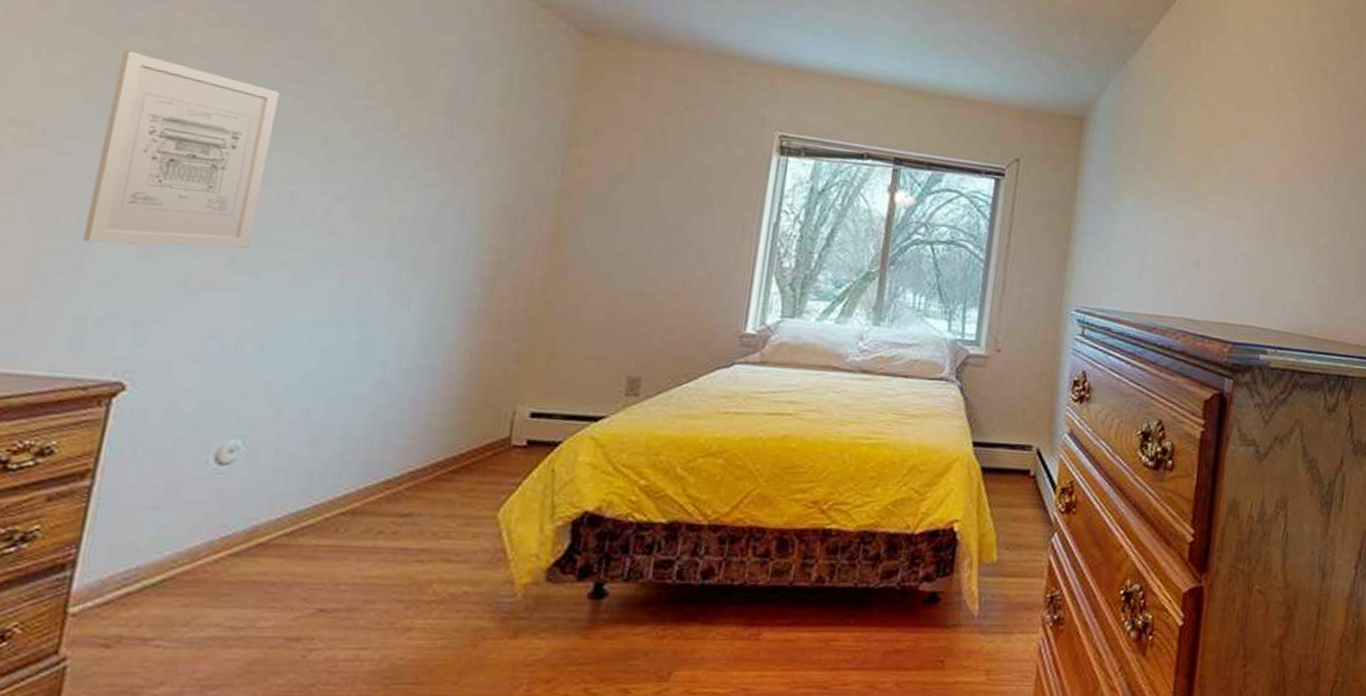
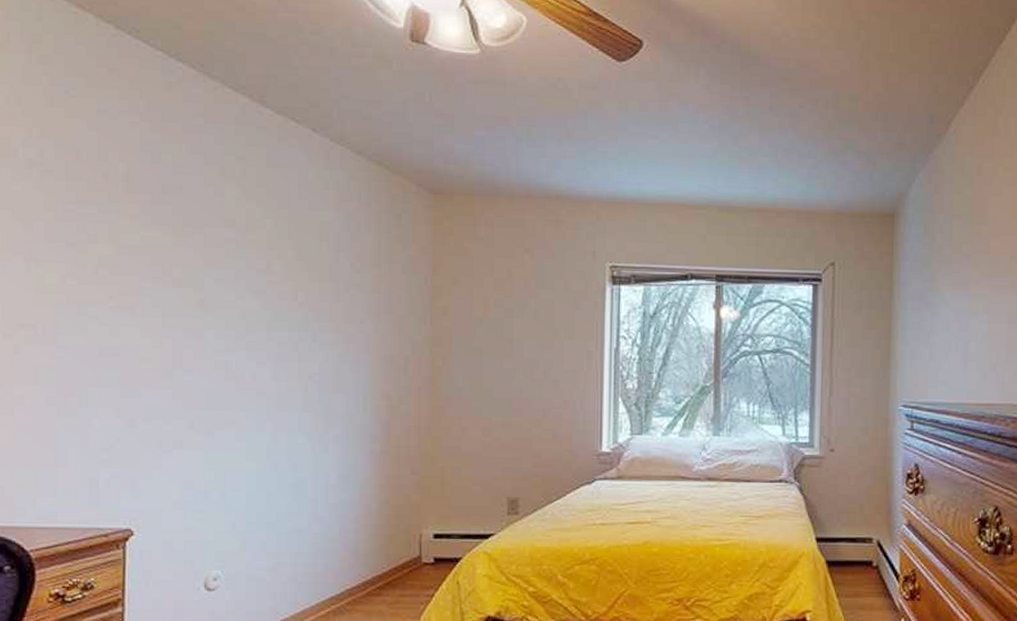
wall art: present [82,50,280,249] -> none [84,256,204,418]

